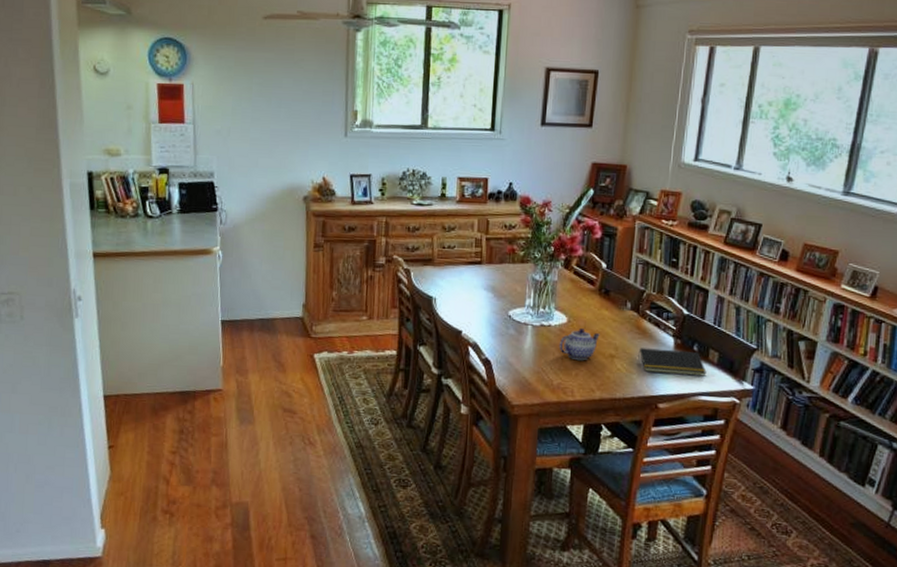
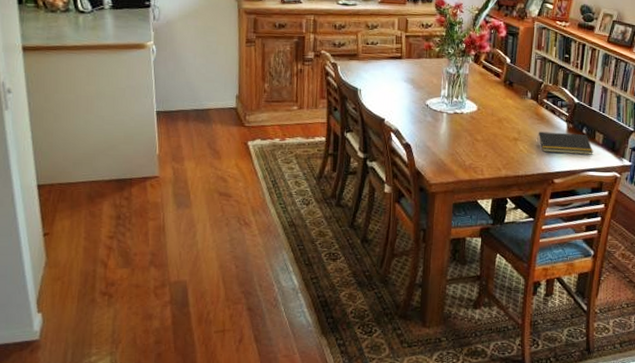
teapot: present [558,328,600,361] -> none [470,115,505,144]

